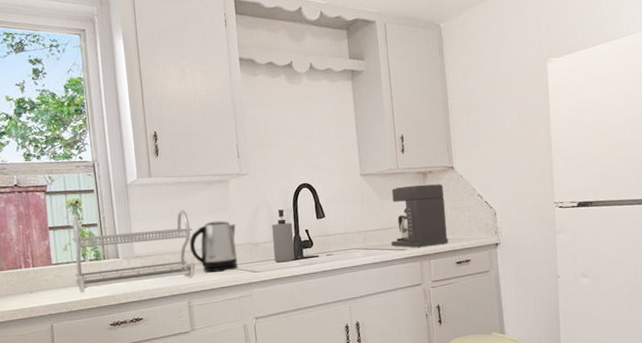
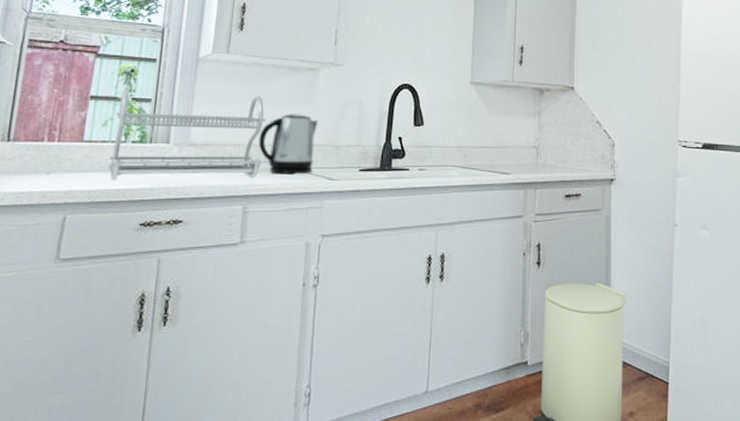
soap dispenser: present [271,209,295,262] -> none [356,110,388,171]
coffee maker: present [391,184,449,248] -> none [494,101,561,174]

